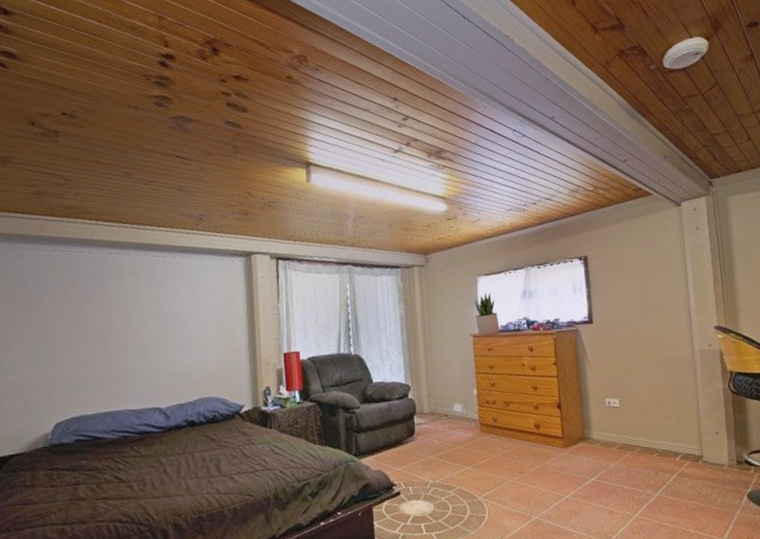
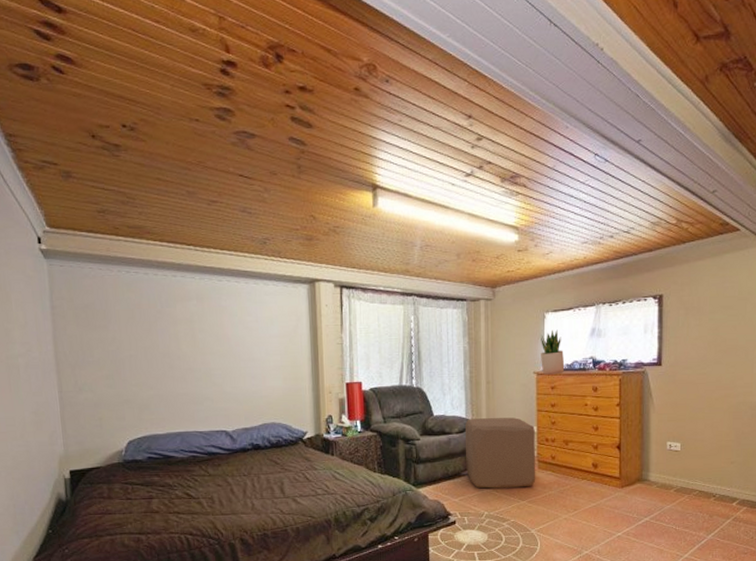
pouf: none [405,381,480,456] -> present [465,417,536,489]

